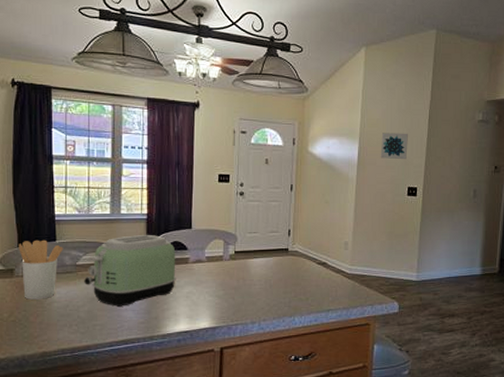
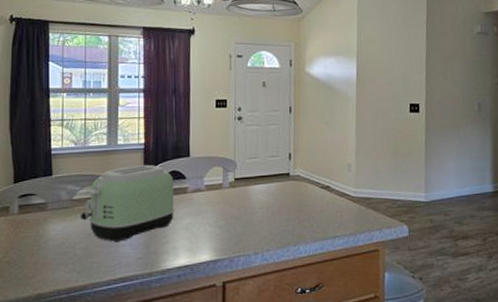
utensil holder: present [19,239,63,300] -> none [14,174,60,238]
wall art: present [380,133,408,160] -> none [379,49,407,76]

